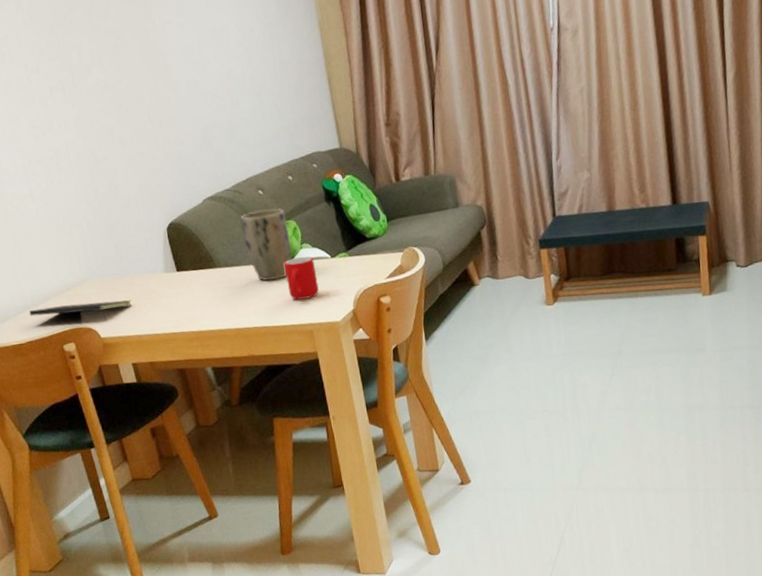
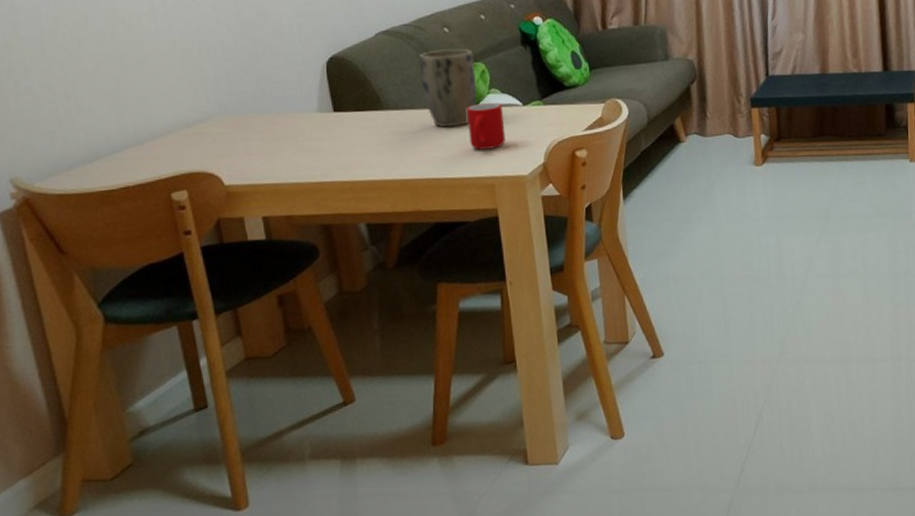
notepad: present [29,300,132,320] -> none [128,141,270,165]

